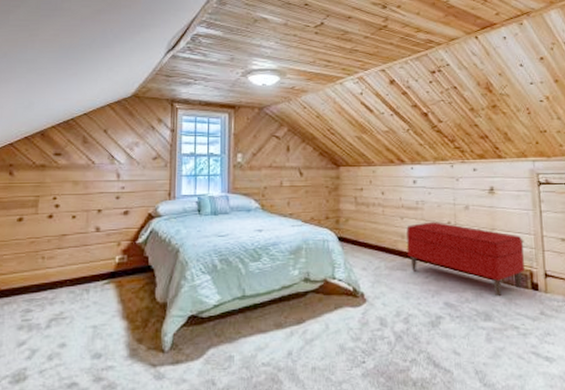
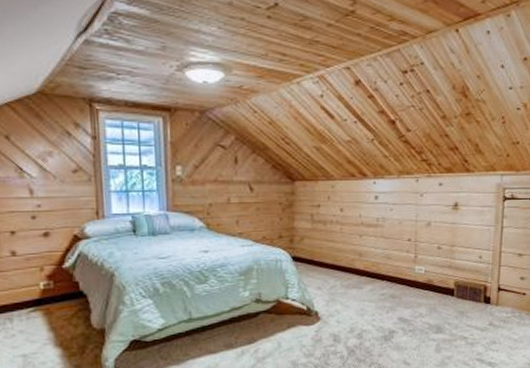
bench: present [407,221,525,297] -> none [365,239,482,311]

